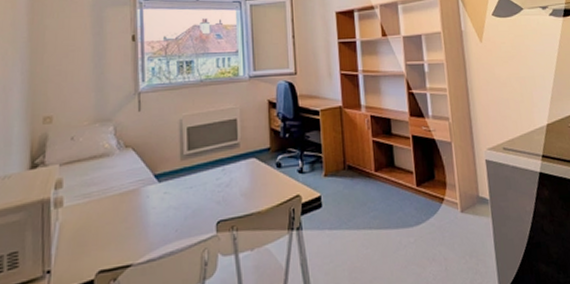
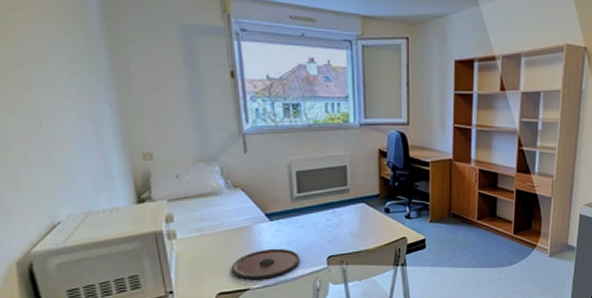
plate: none [114,213,188,253] -> present [231,248,301,280]

